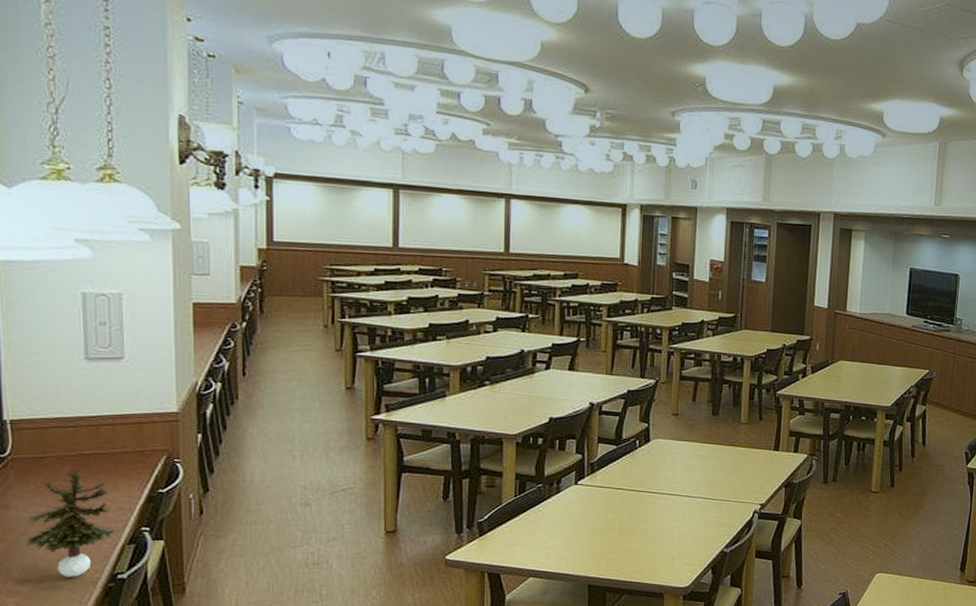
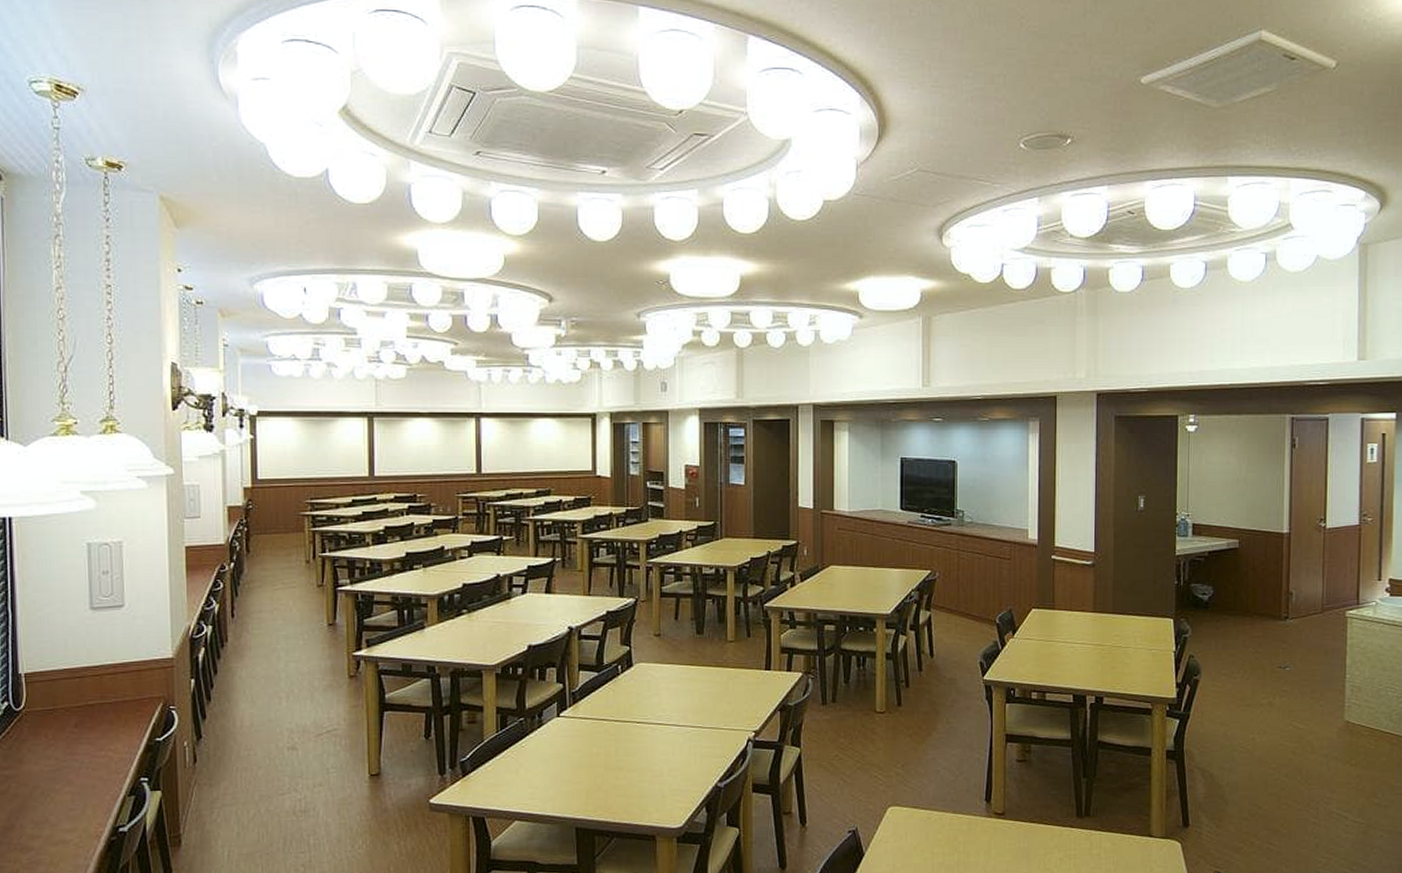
potted plant: present [25,470,118,577] -> none [37,721,120,832]

